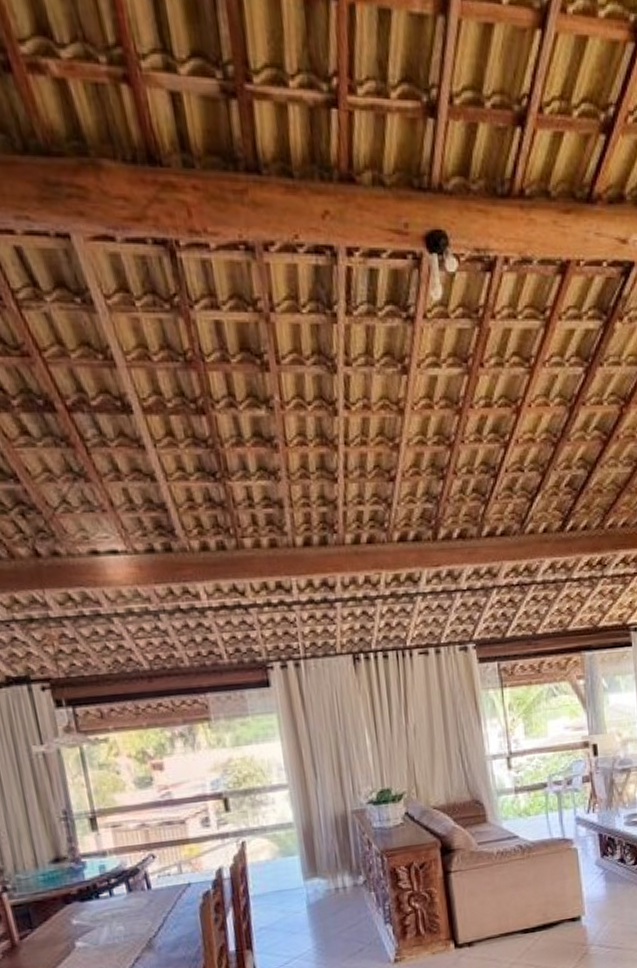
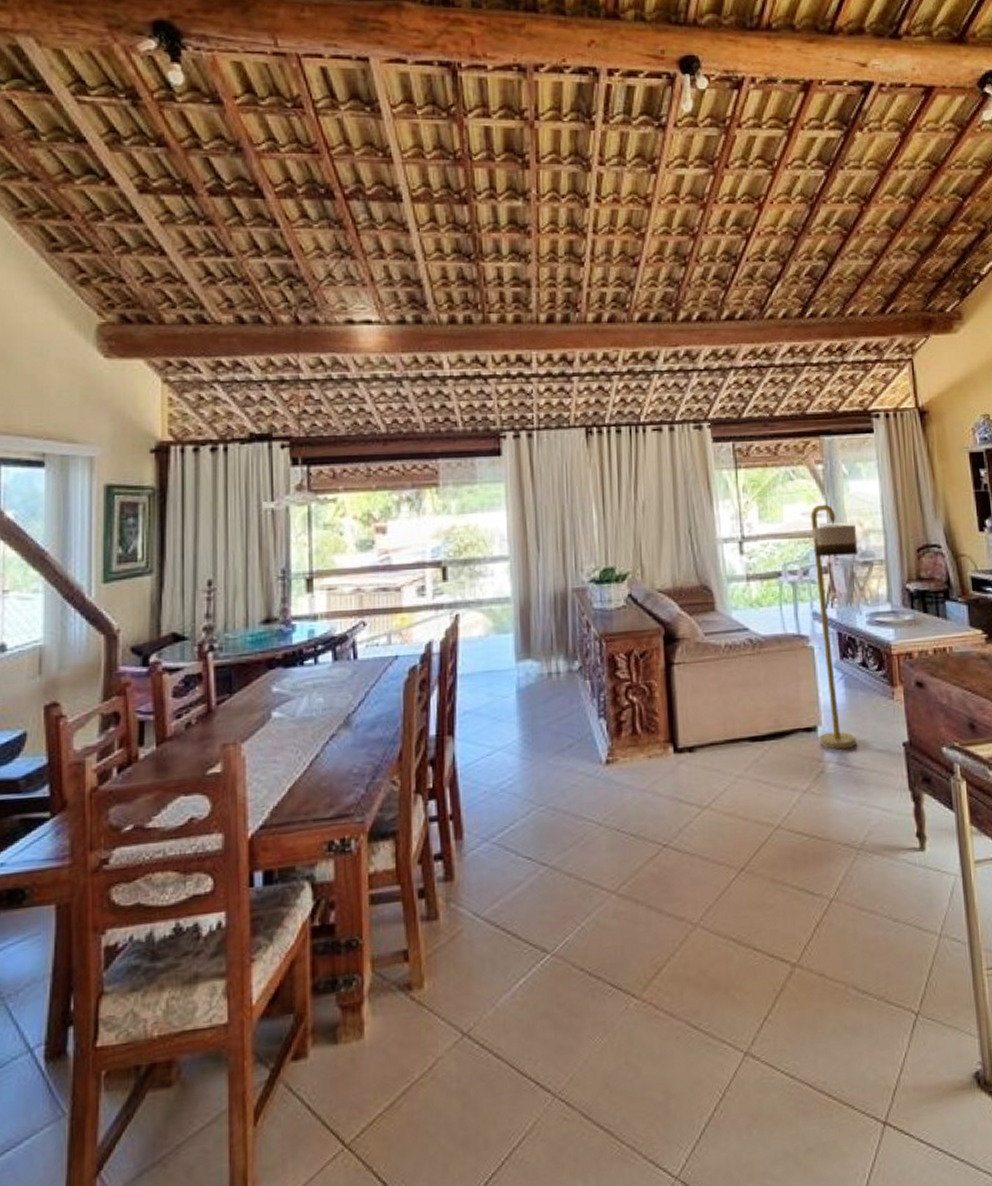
floor lamp: none [573,717,617,935] -> present [810,504,858,750]

